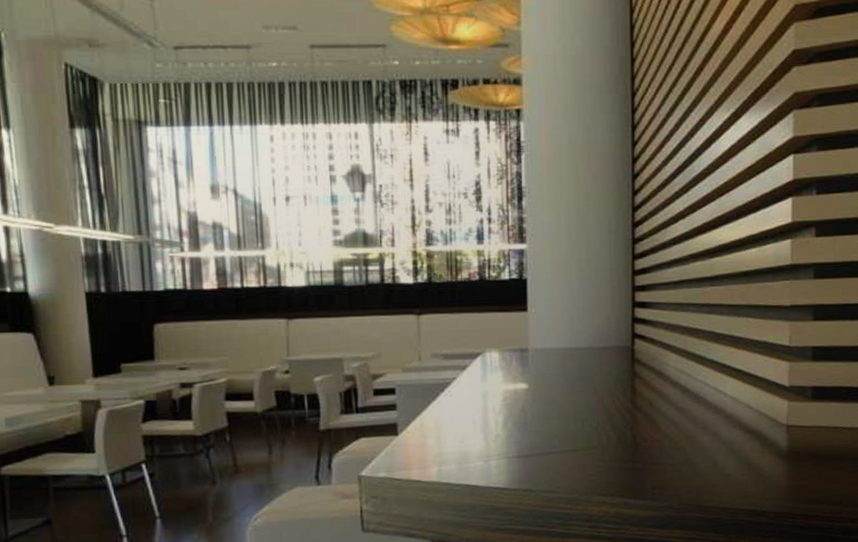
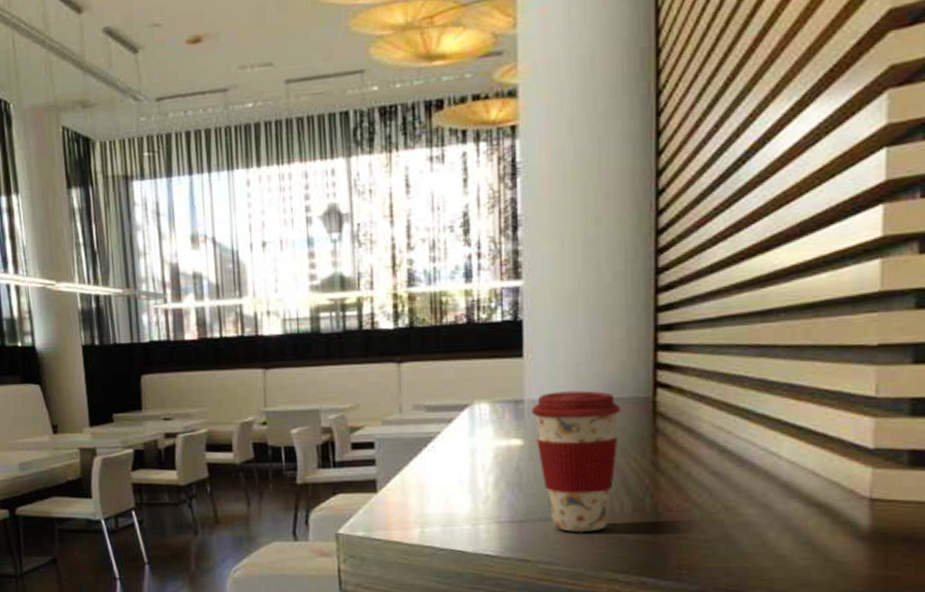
coffee cup: none [535,340,607,464] -> present [531,390,621,533]

